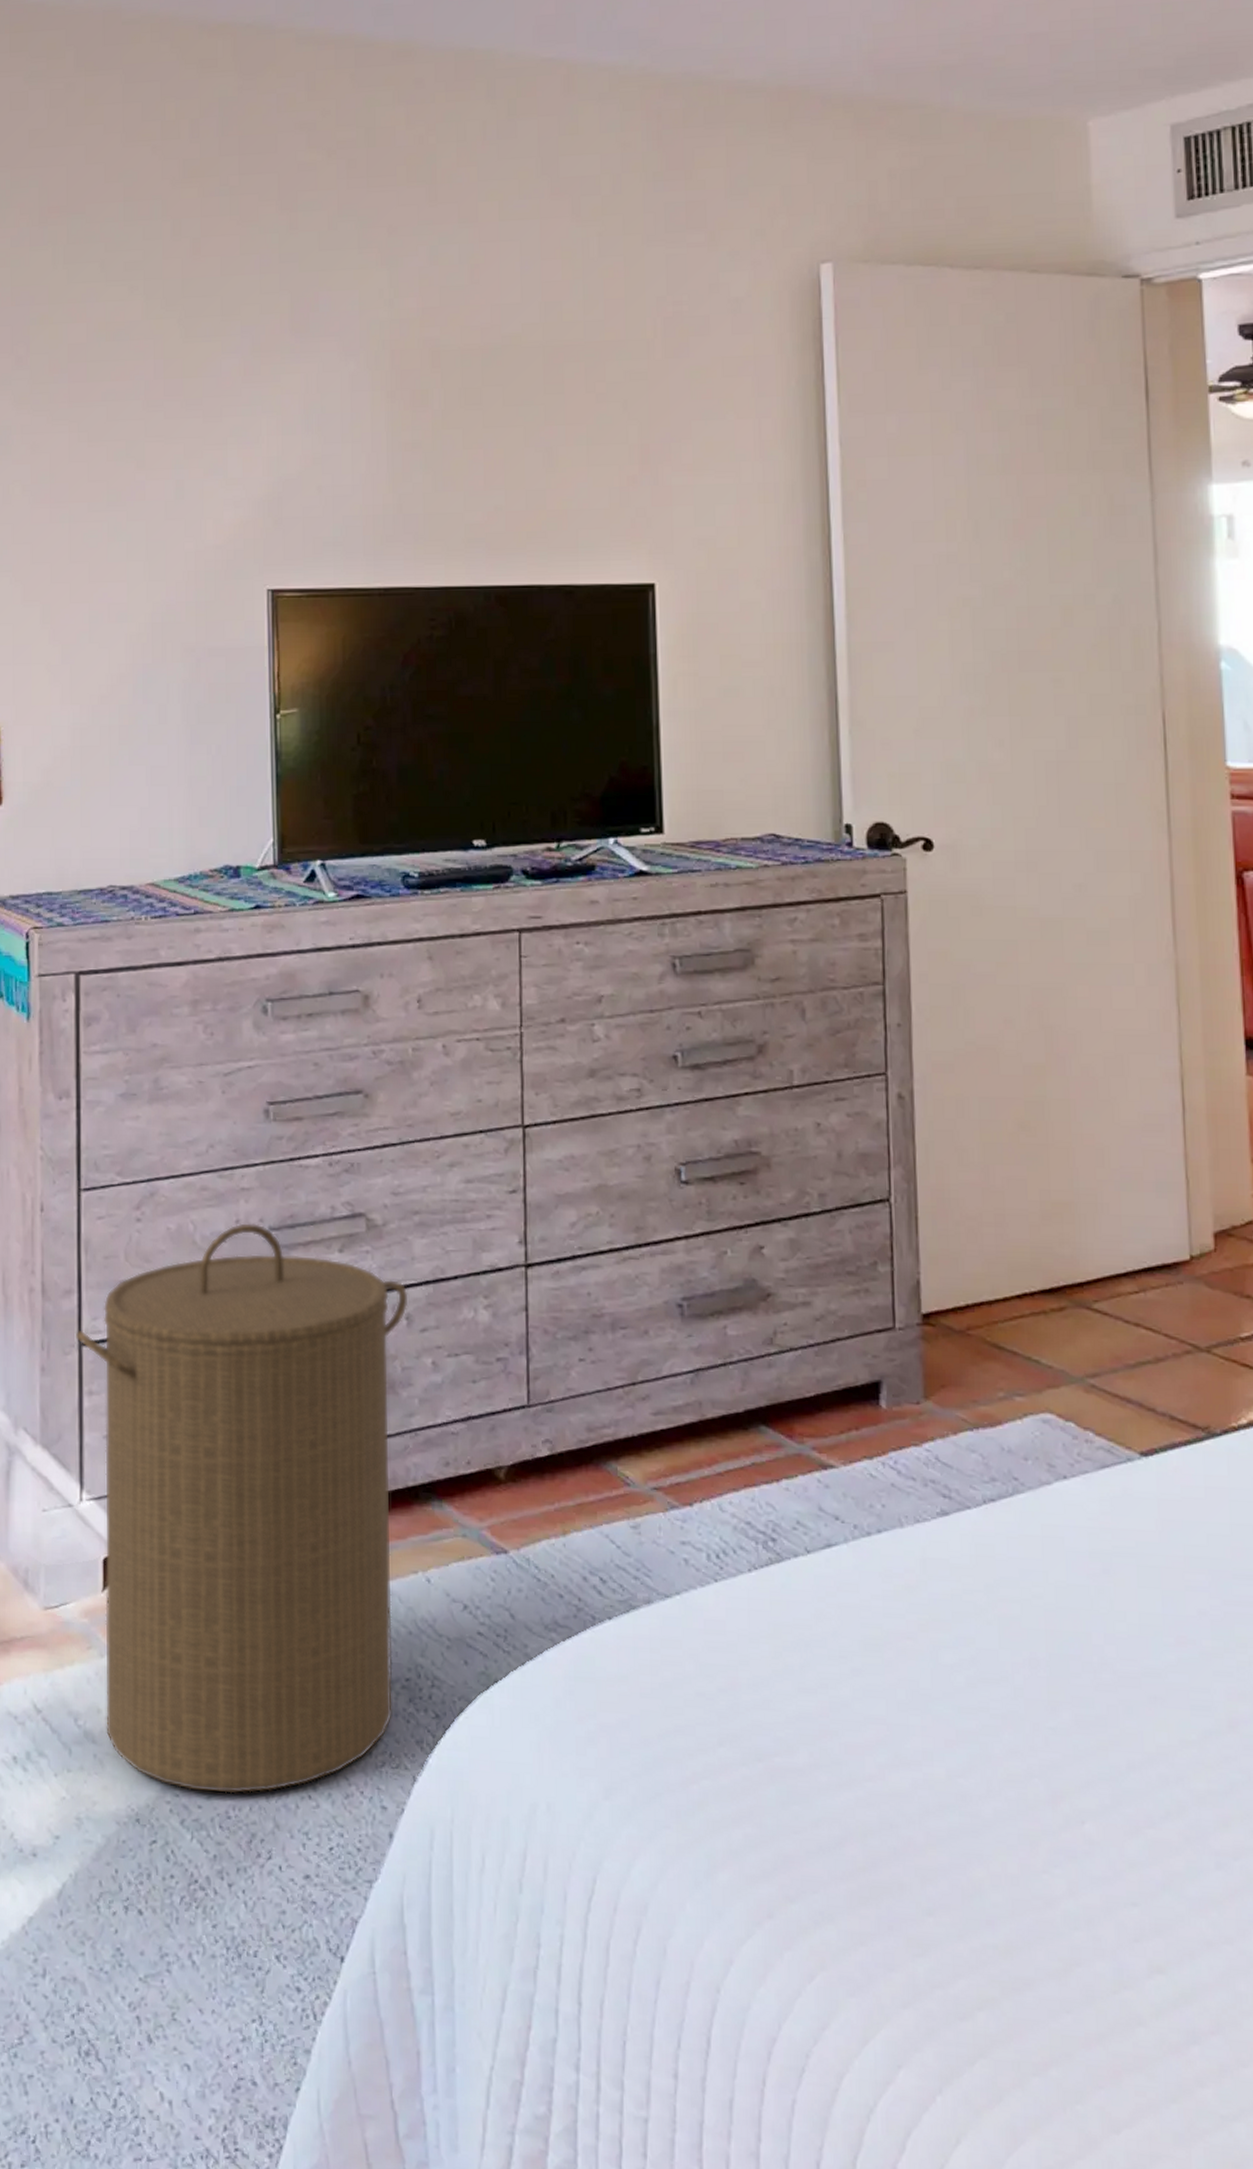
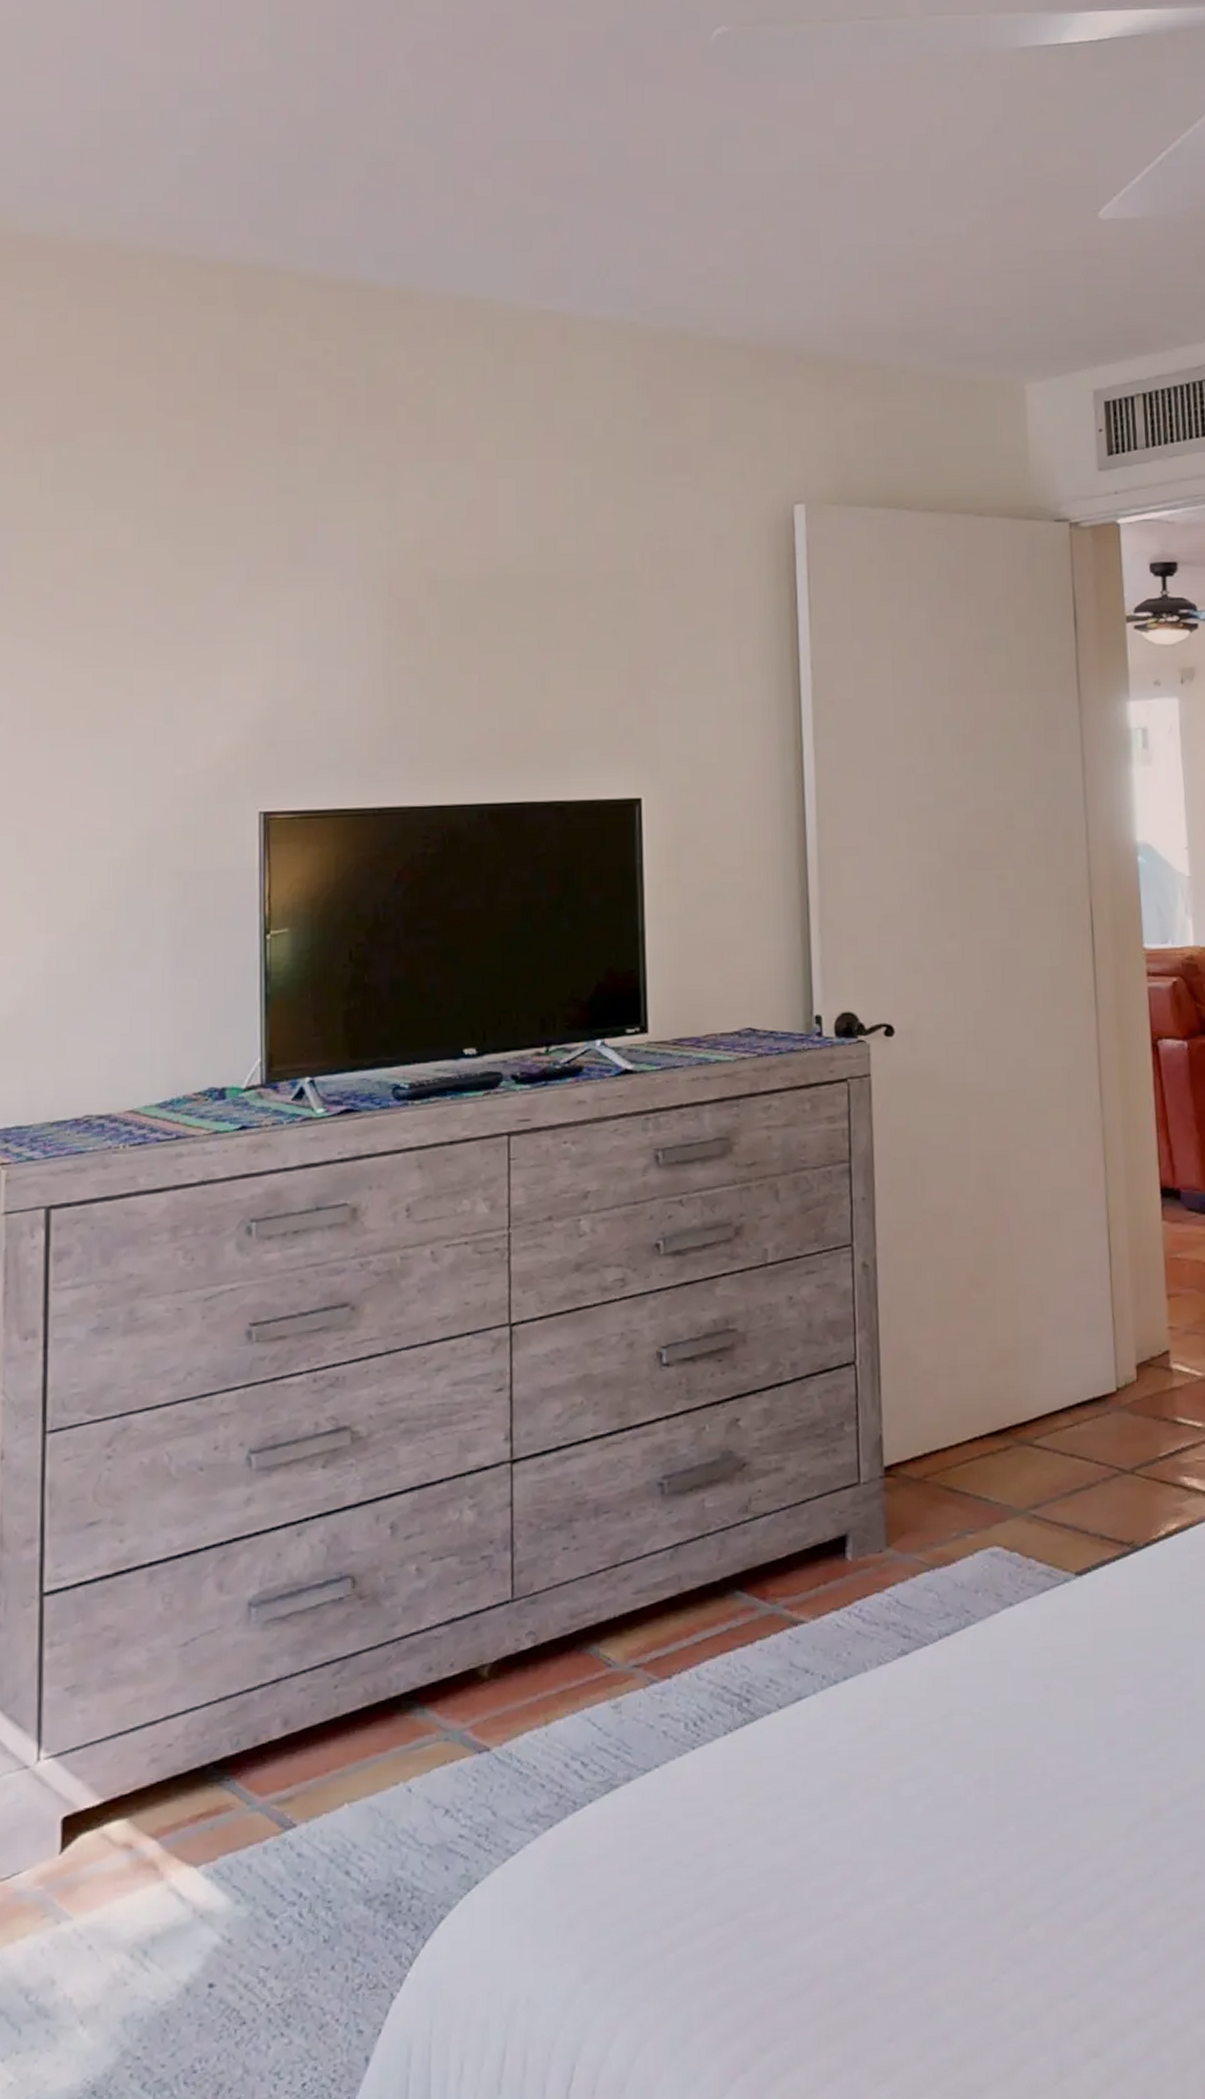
laundry hamper: present [76,1223,408,1794] -> none [37,1448,393,2050]

